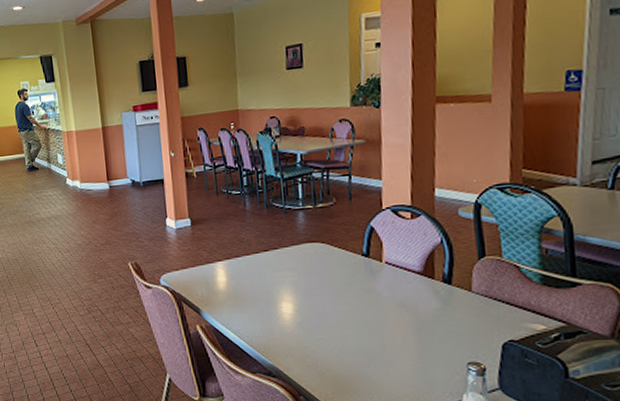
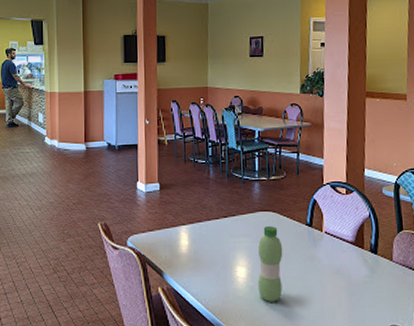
water bottle: none [305,258,336,339] -> present [257,226,283,302]

